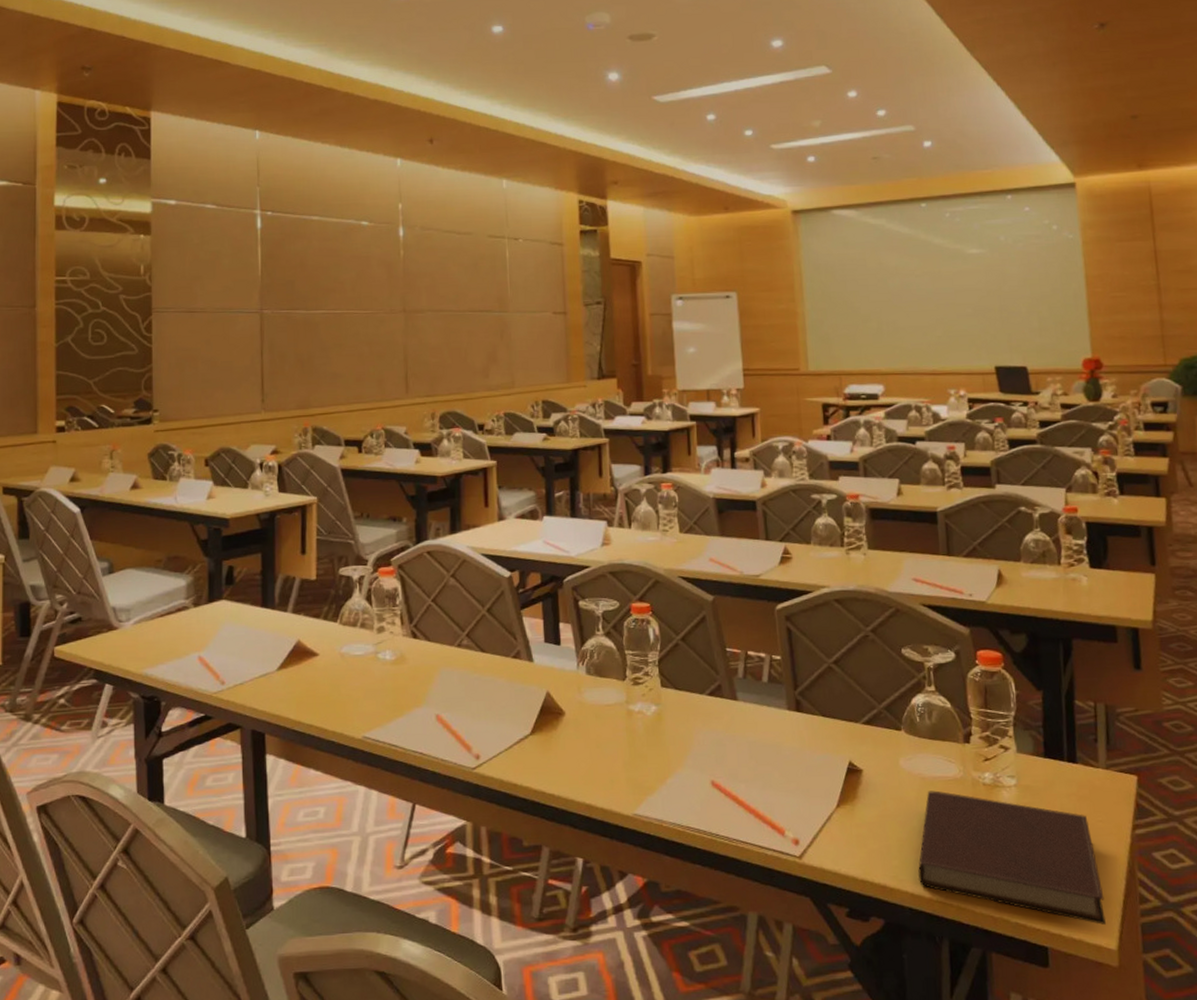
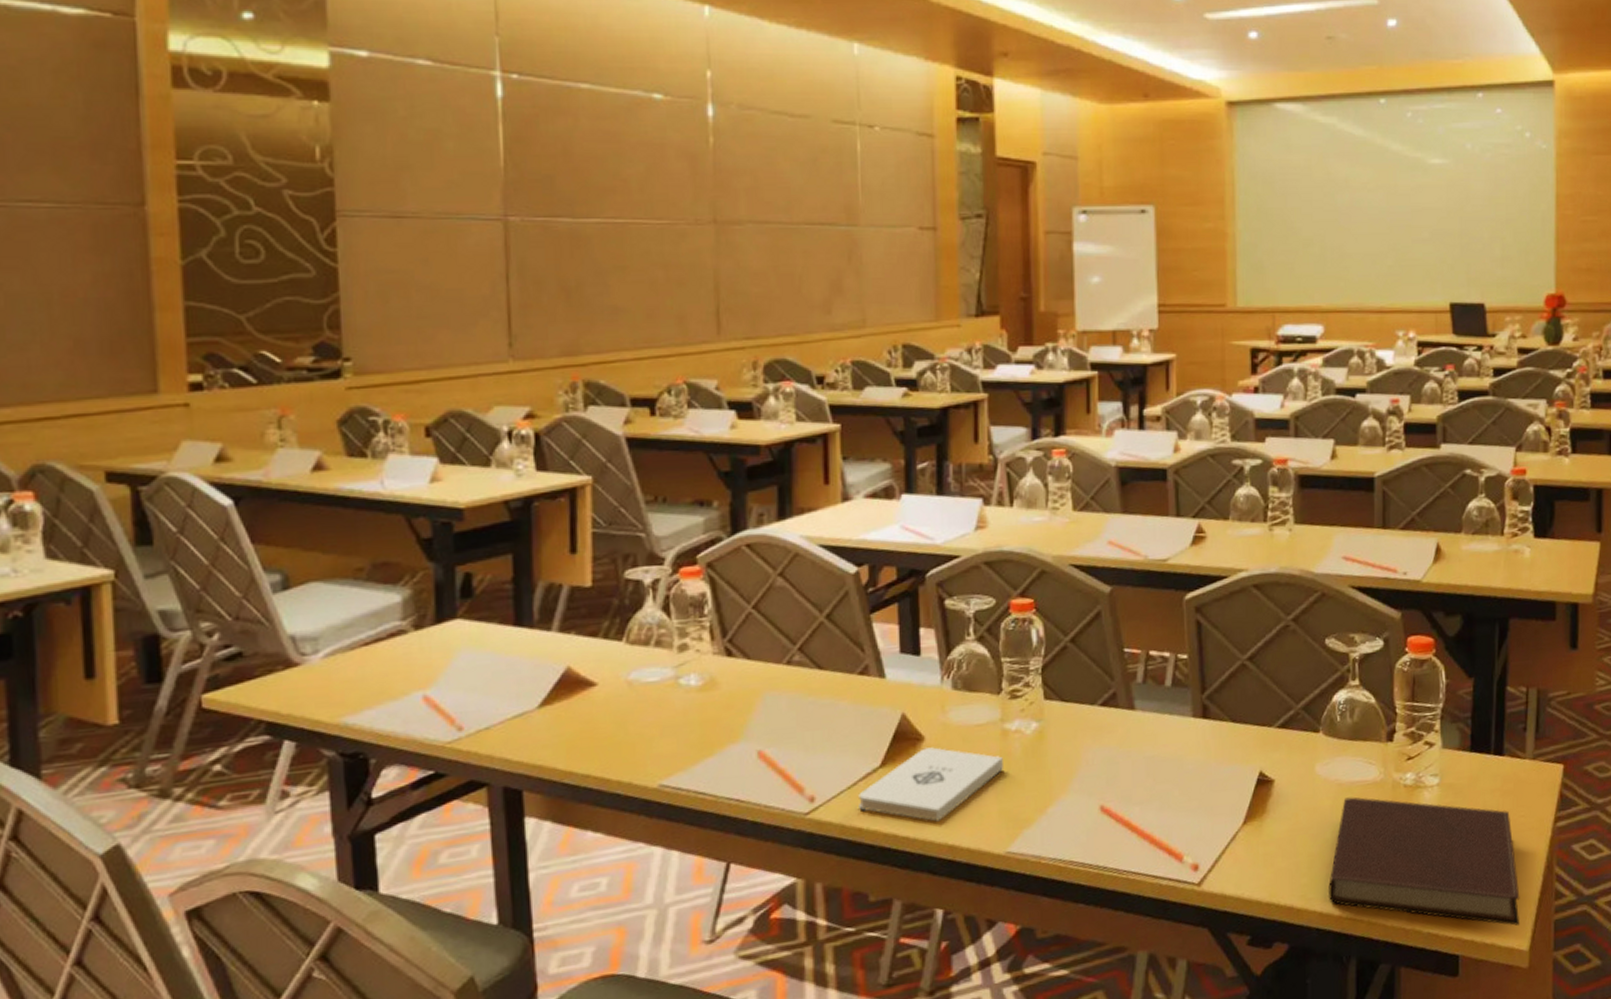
notepad: none [514,721,629,783] -> present [858,747,1003,822]

